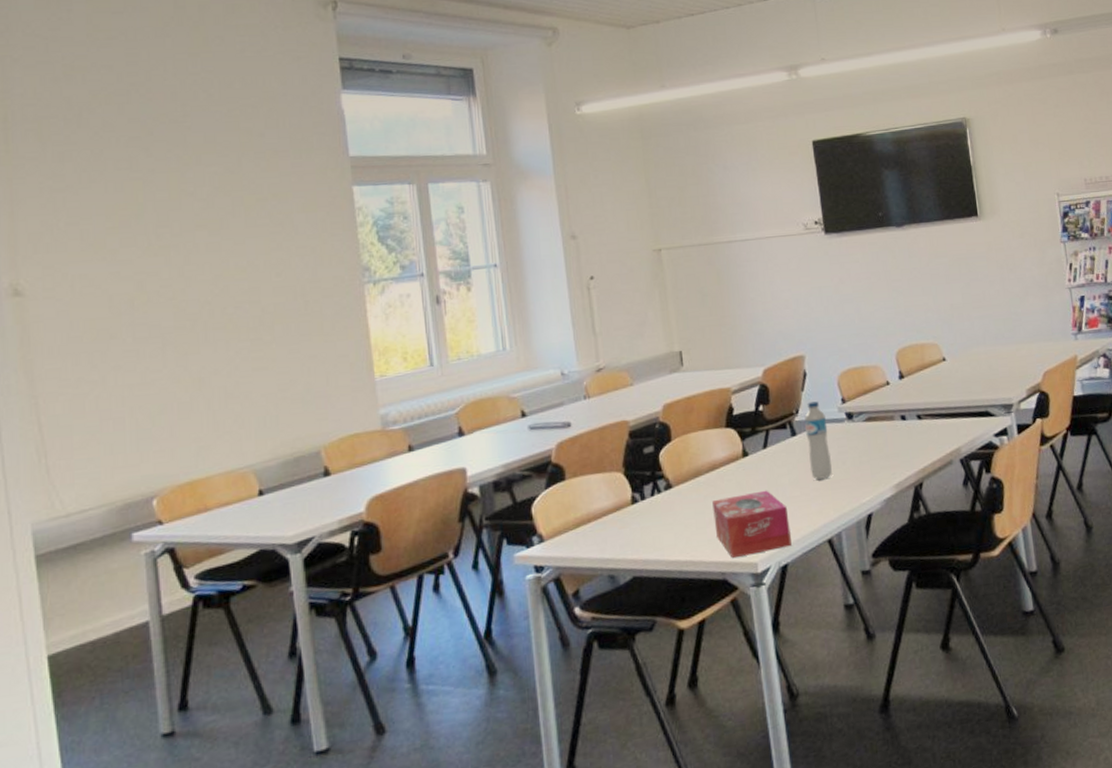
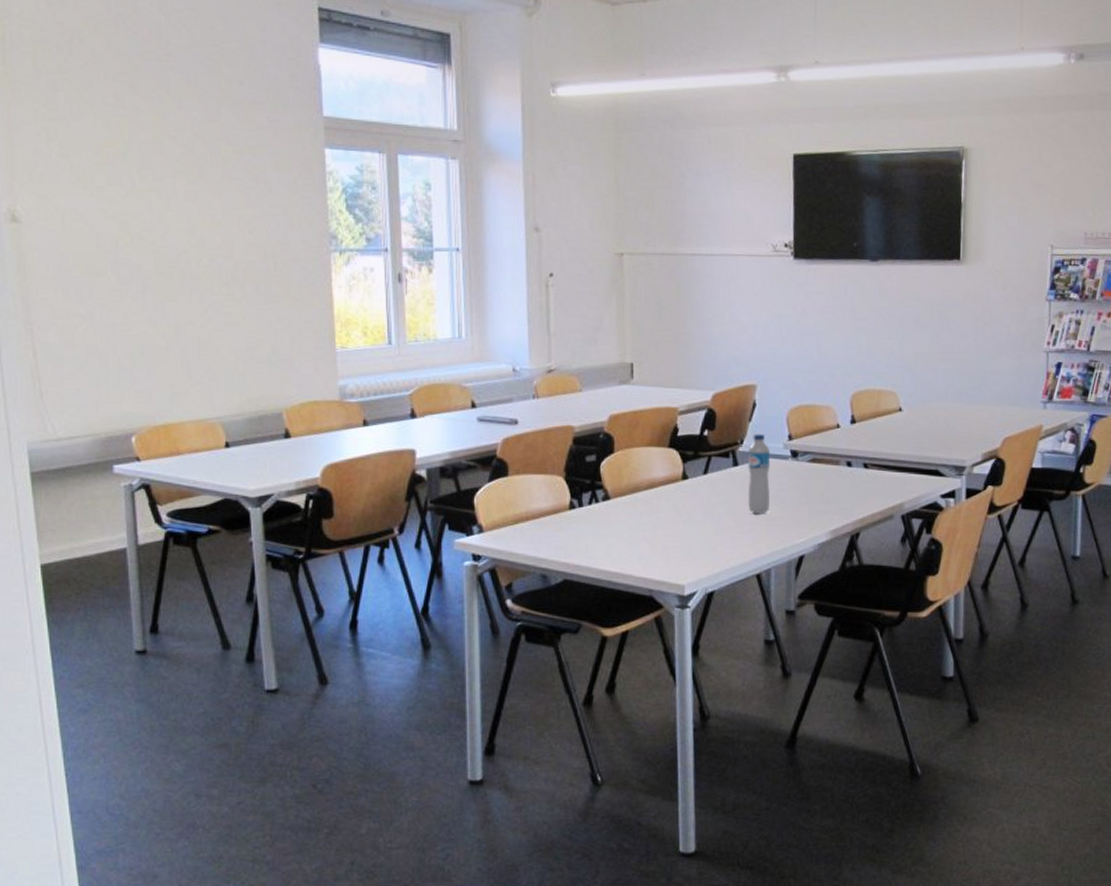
tissue box: present [712,490,792,559] -> none [647,516,721,578]

